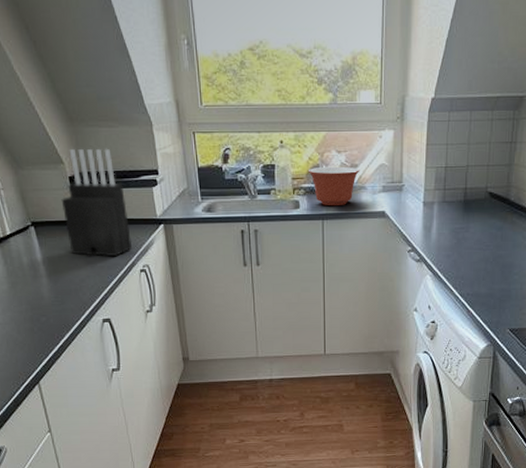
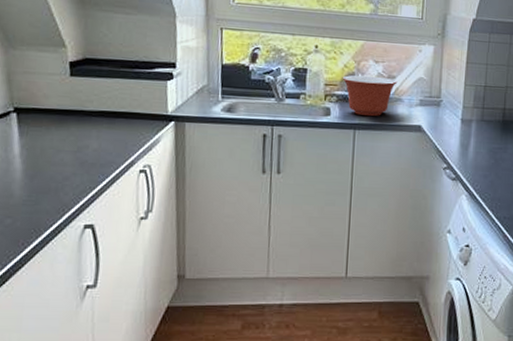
knife block: present [61,148,133,257] -> none [55,32,135,154]

